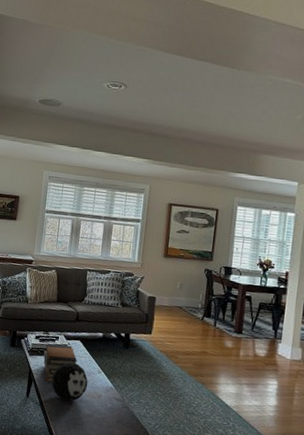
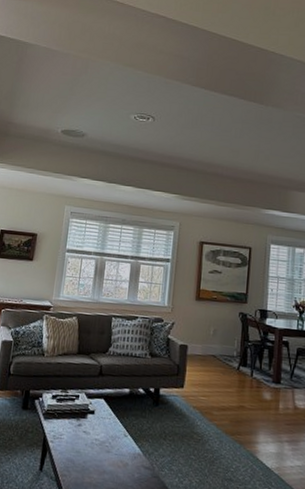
book stack: present [43,344,77,383] -> none [60,404,100,452]
decorative orb: present [52,362,88,401] -> none [70,425,113,473]

